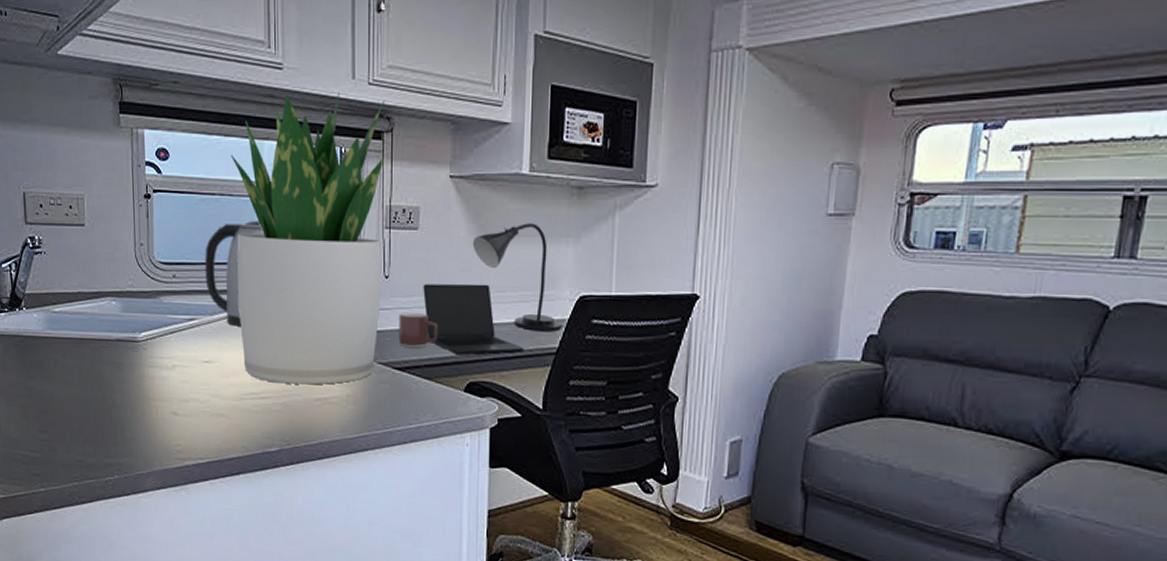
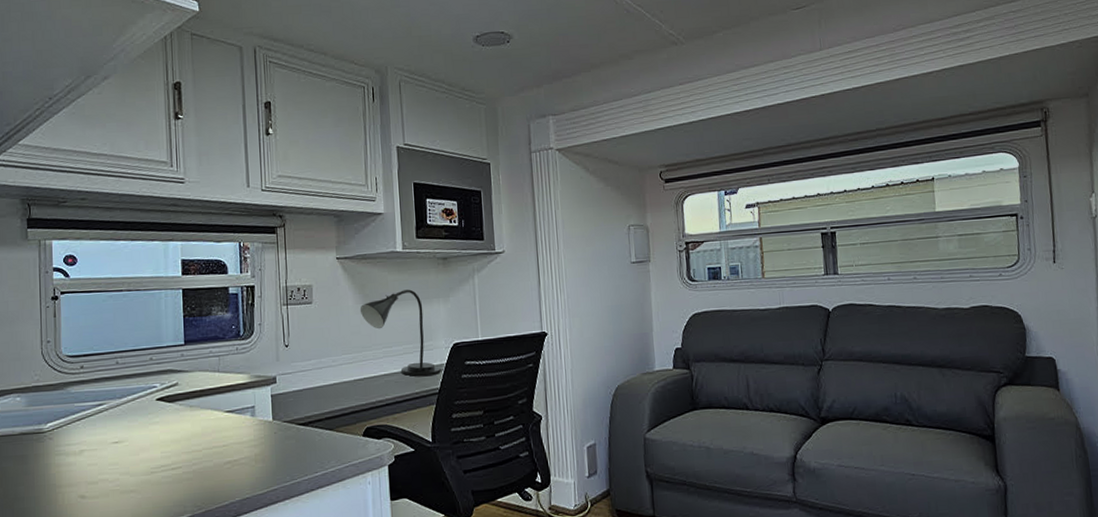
kettle: present [205,220,264,326] -> none [113,309,170,406]
planter: present [230,92,386,385] -> none [137,198,283,453]
mug: present [399,313,439,349] -> none [299,373,336,405]
laptop: present [423,283,525,355] -> none [320,342,412,405]

